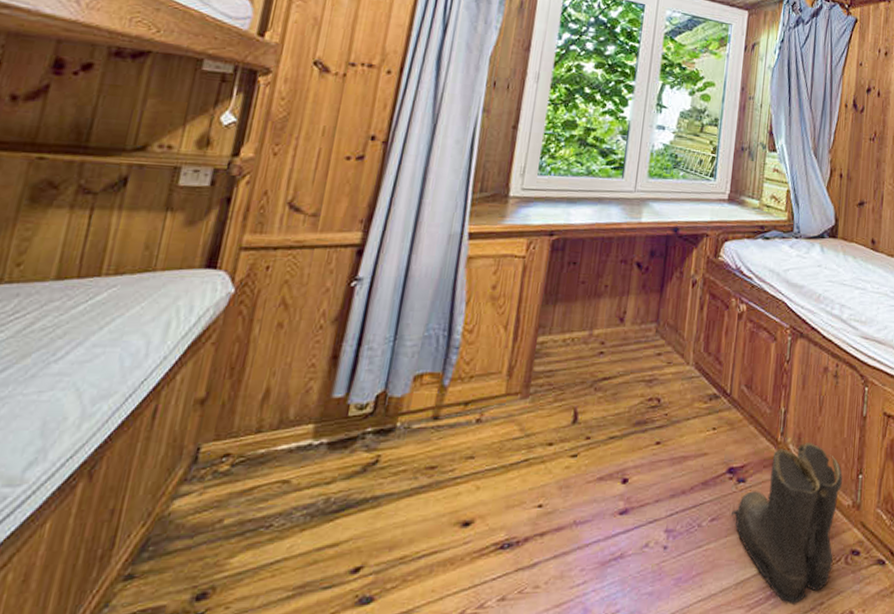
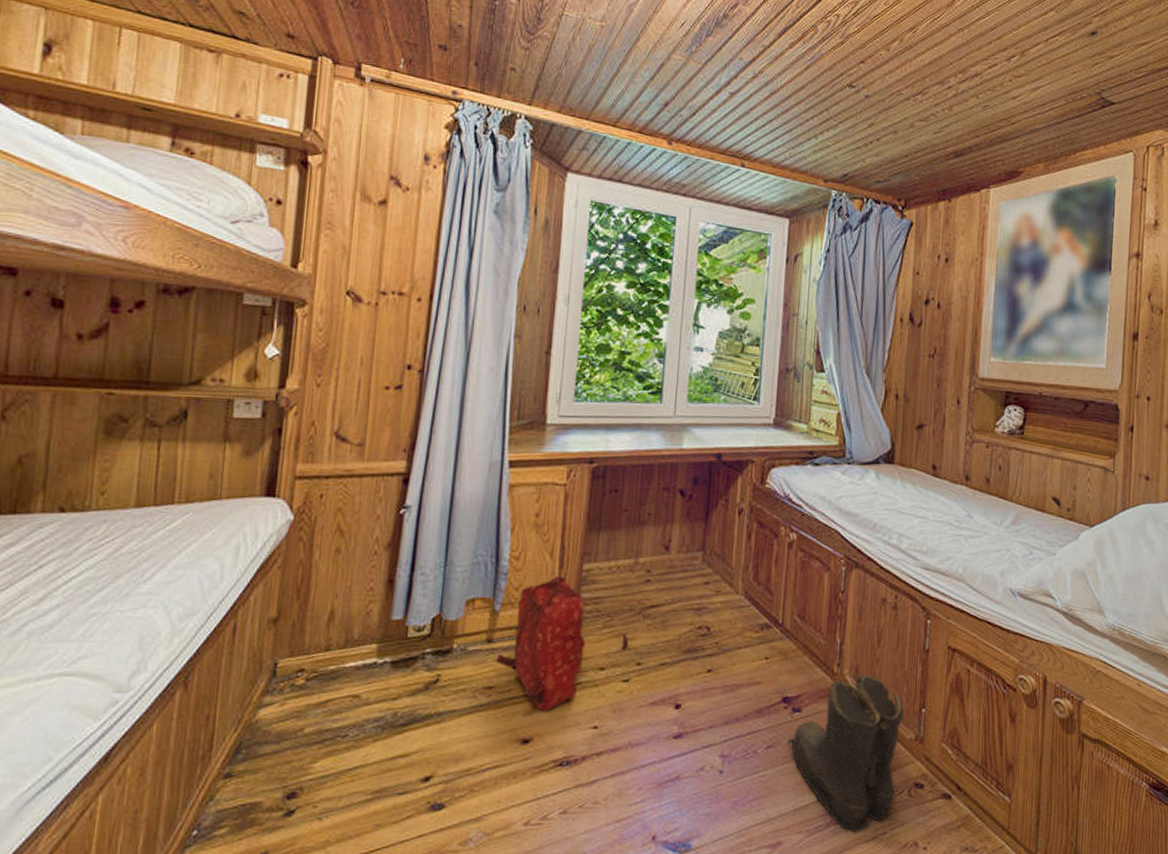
backpack: none [440,348,536,492] -> present [496,575,586,712]

